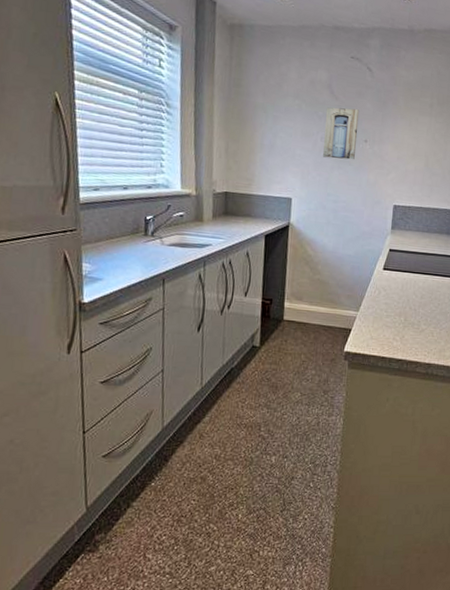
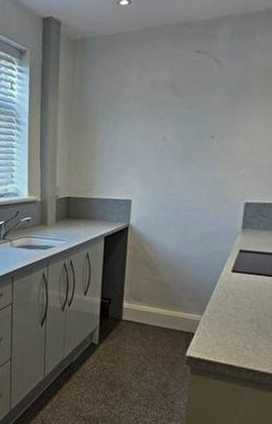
wall art: present [323,107,360,160] -> none [164,104,206,158]

